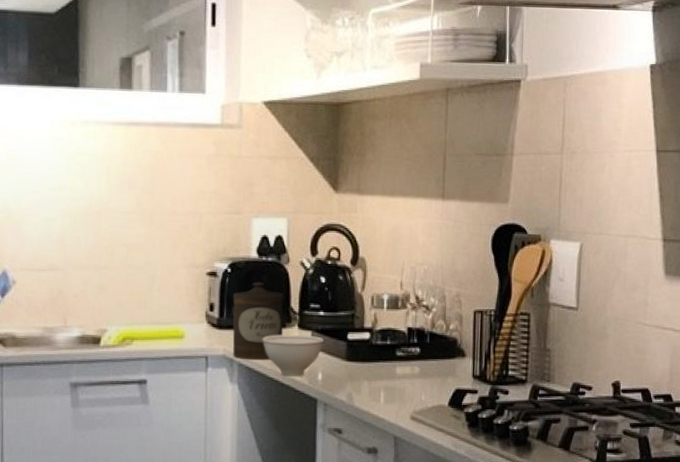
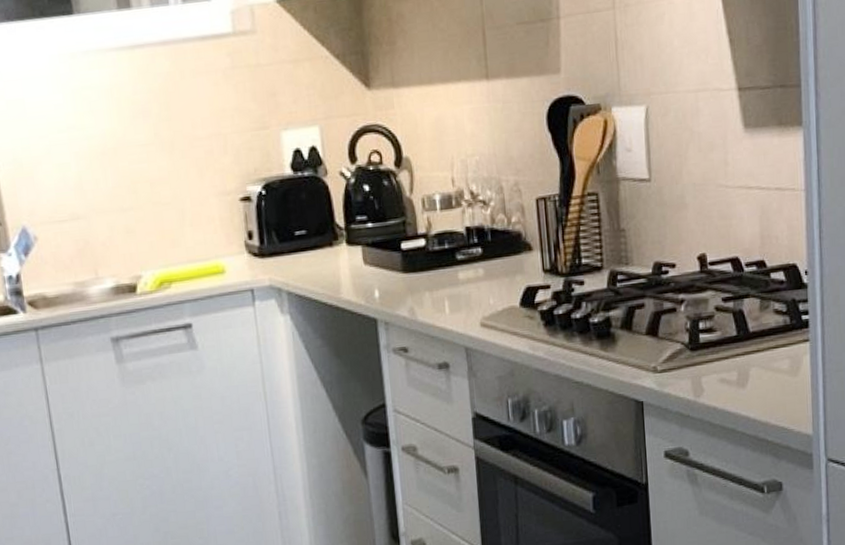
canister: present [232,281,284,360] -> none [271,199,331,287]
bowl: present [262,334,325,376] -> none [309,250,377,298]

